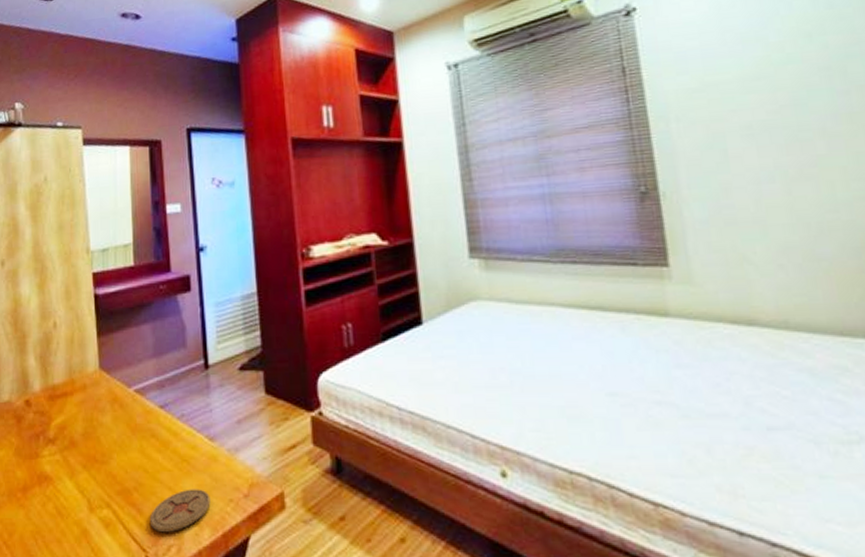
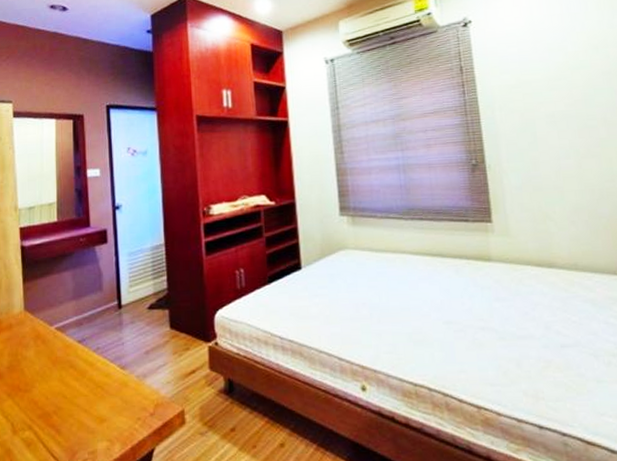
coaster: present [149,489,211,532] -> none [67,410,121,448]

